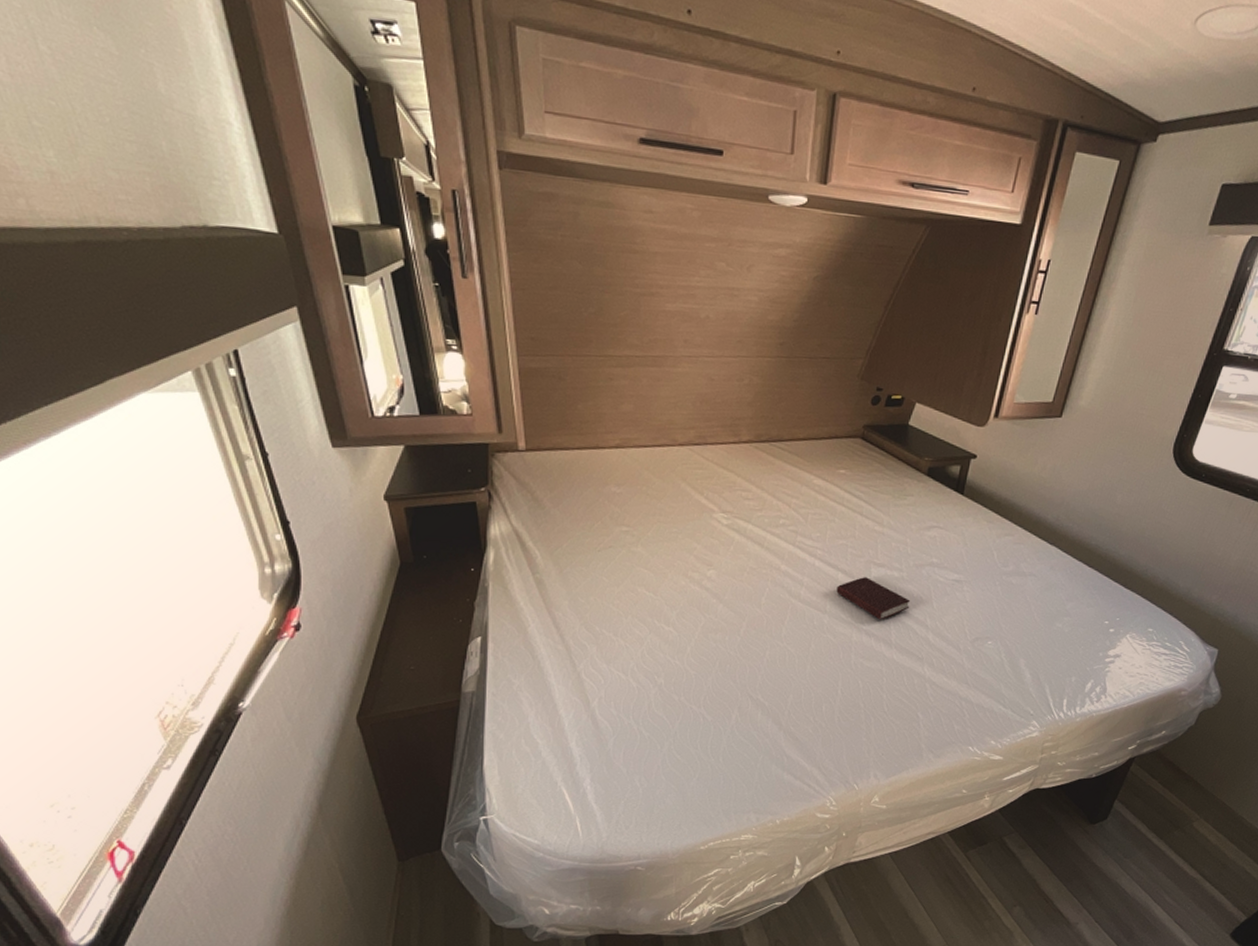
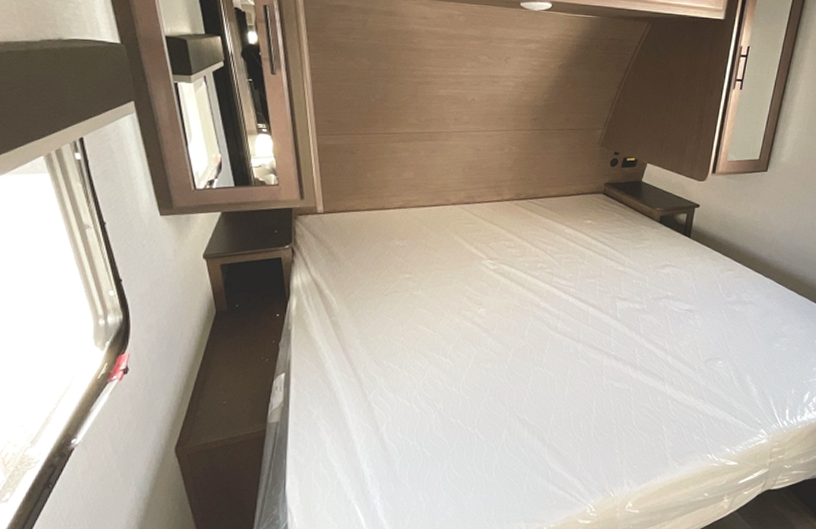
book: present [836,577,911,620] -> none [588,310,651,347]

